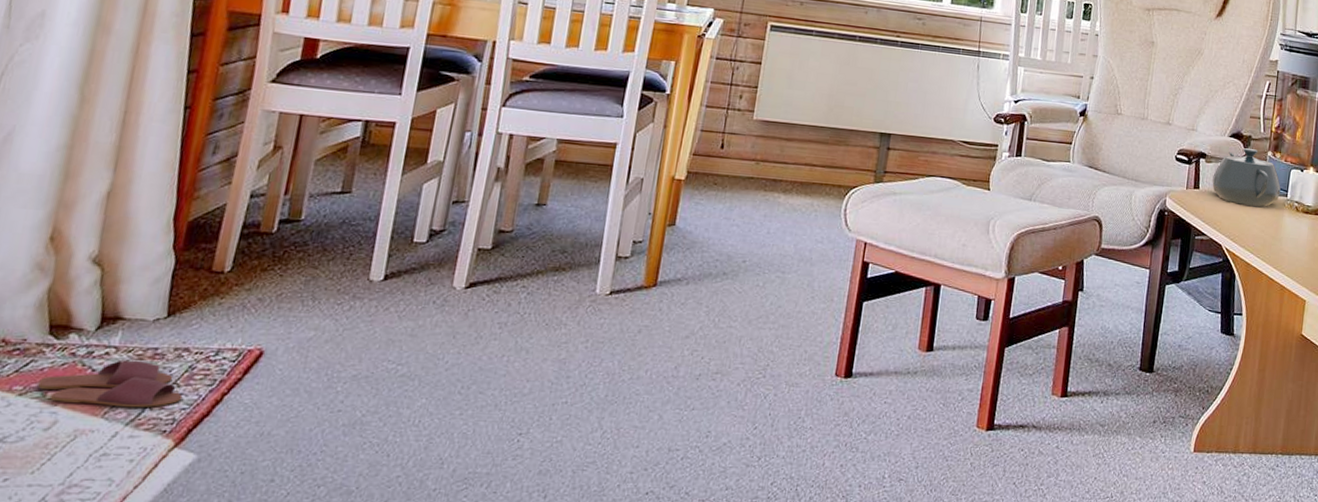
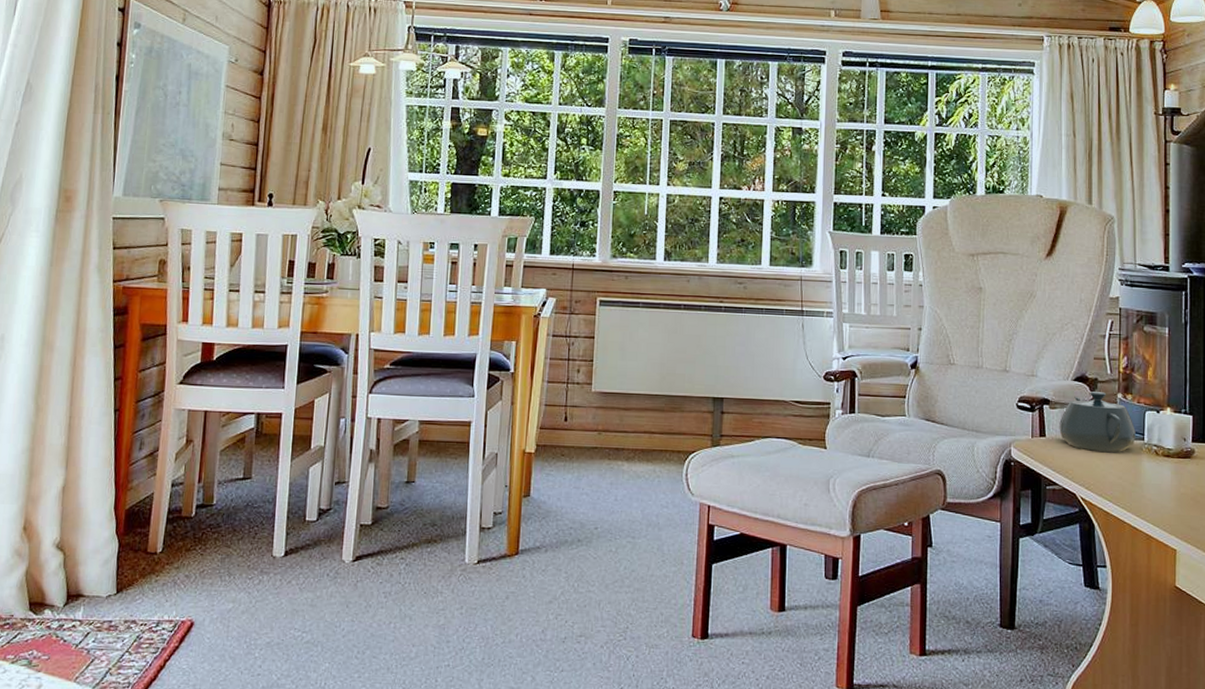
slippers: present [38,360,183,408] -> none [25,631,134,673]

